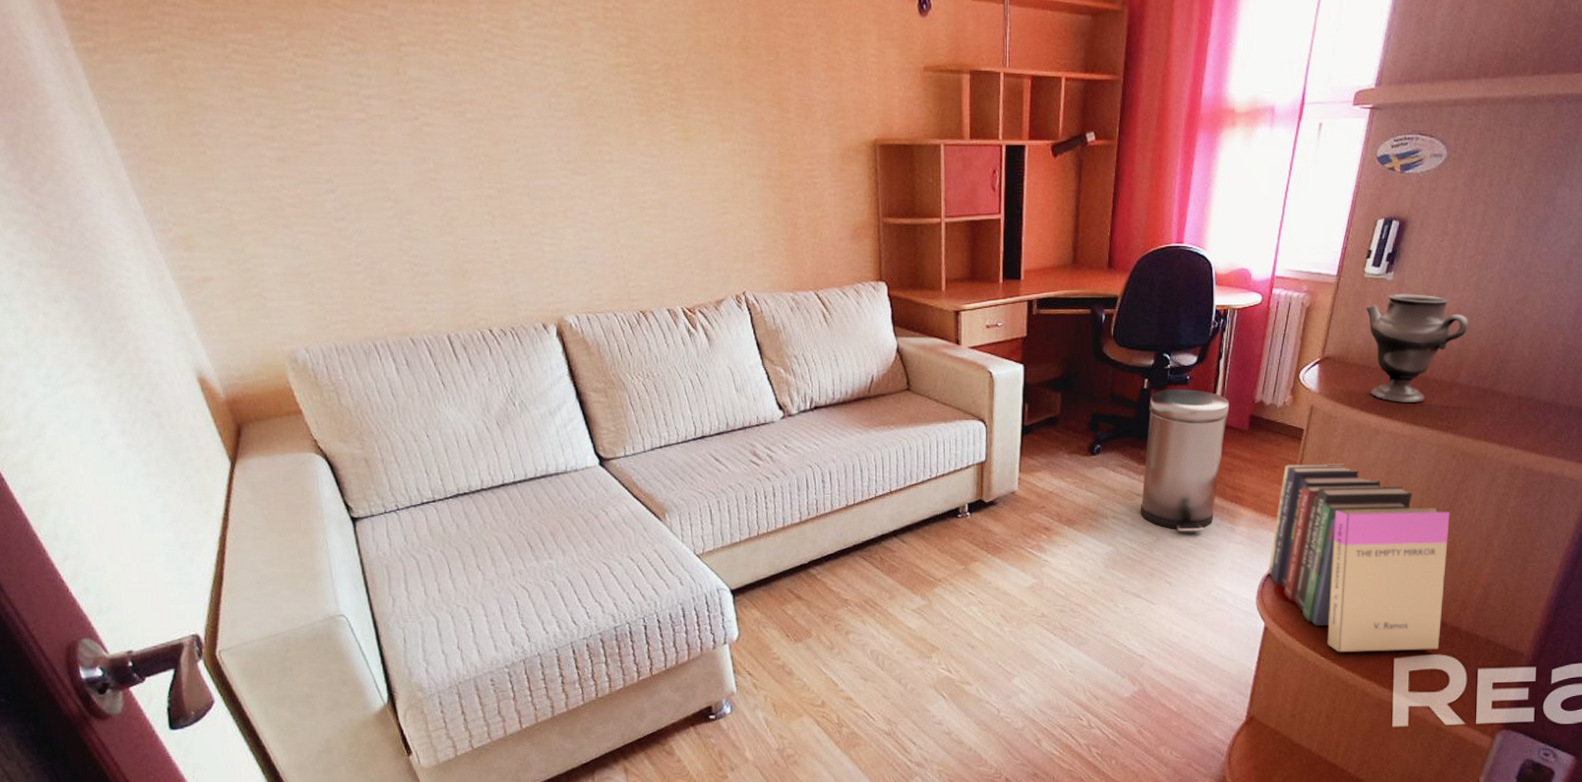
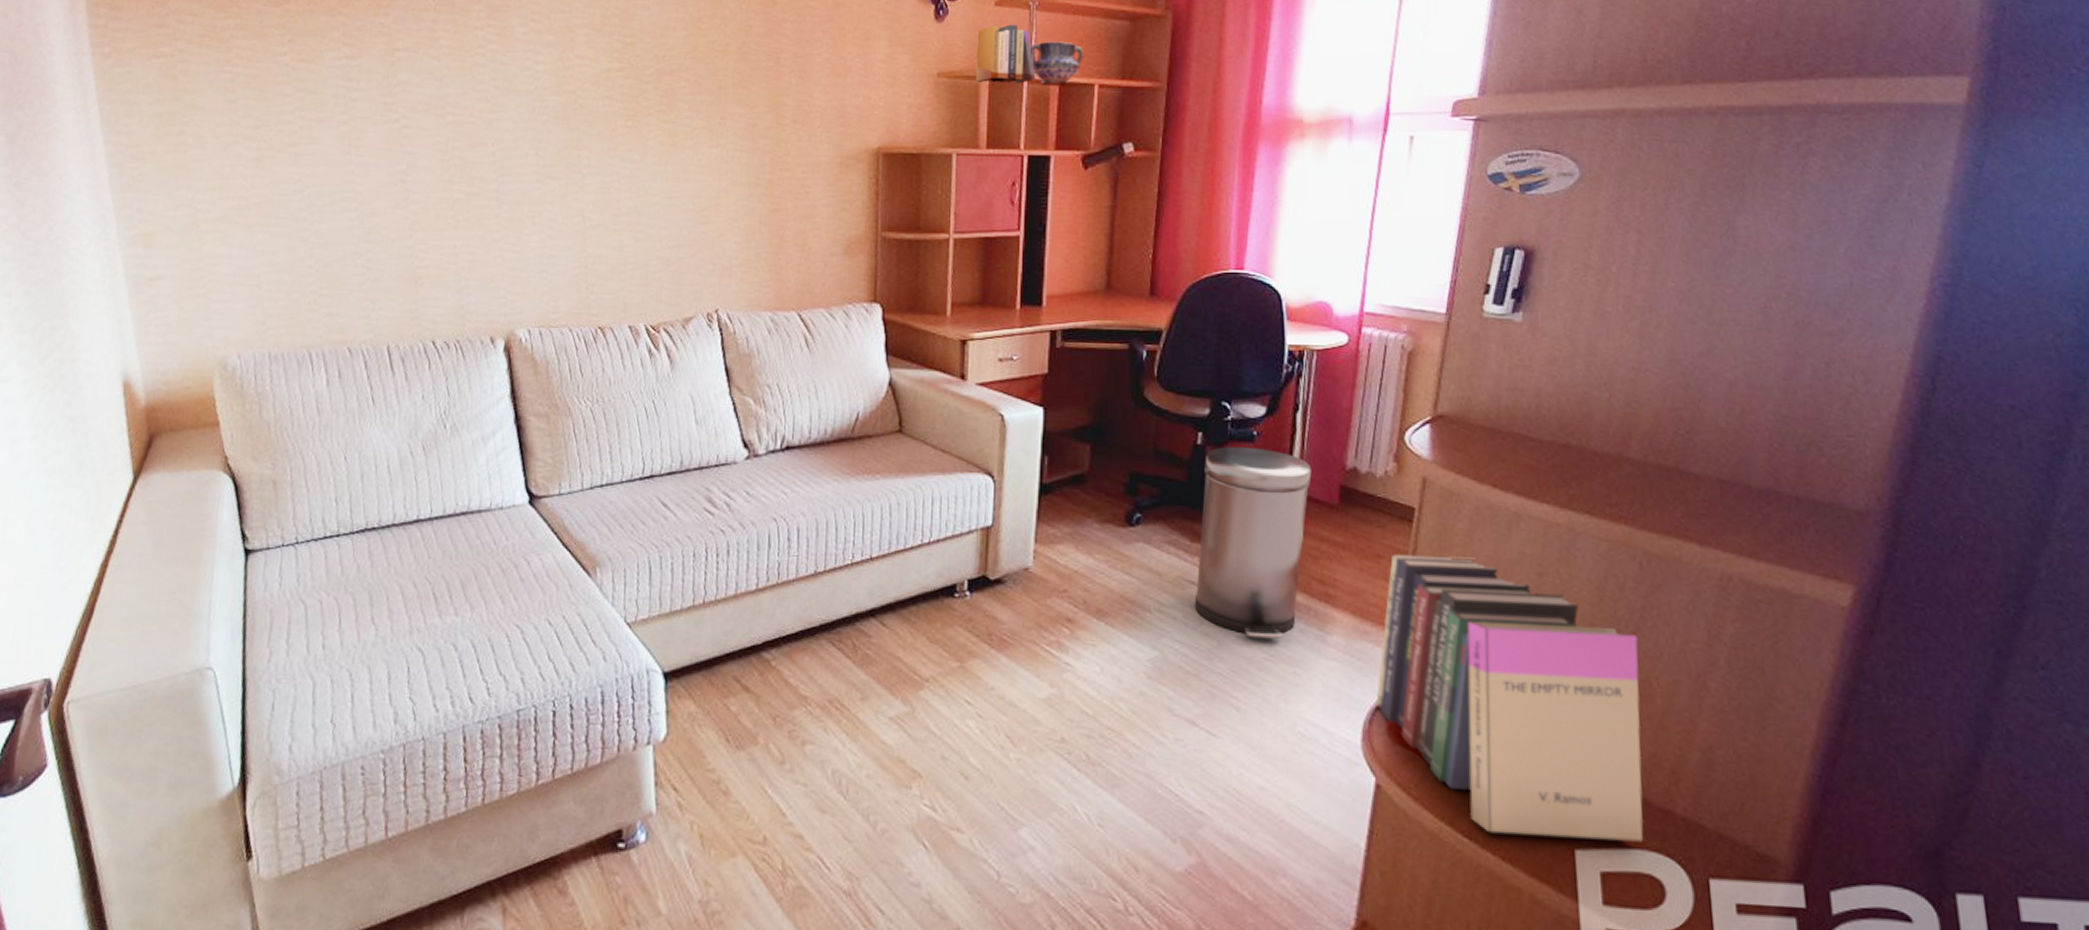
books: none [958,19,1011,77] -> present [976,24,1036,84]
ceramic pot: none [1004,36,1052,79] -> present [1029,41,1084,86]
decorative vase: present [1366,294,1469,403] -> none [1489,339,1635,481]

